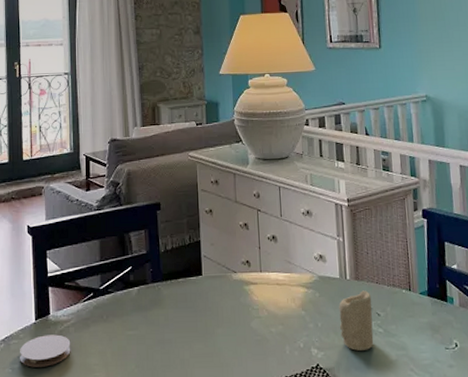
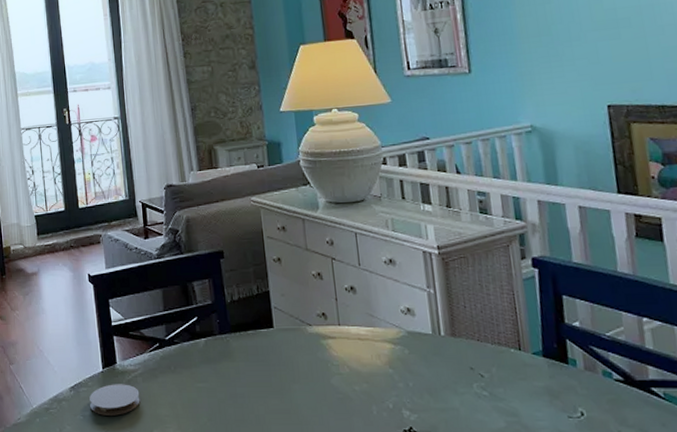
candle: present [339,290,374,351] -> none [433,348,478,415]

